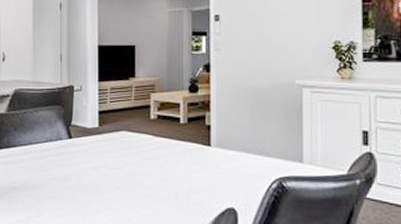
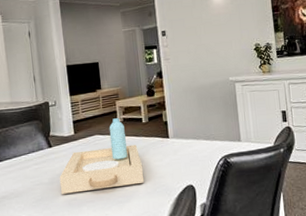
serving tray: none [76,114,175,197] -> present [59,118,145,194]

